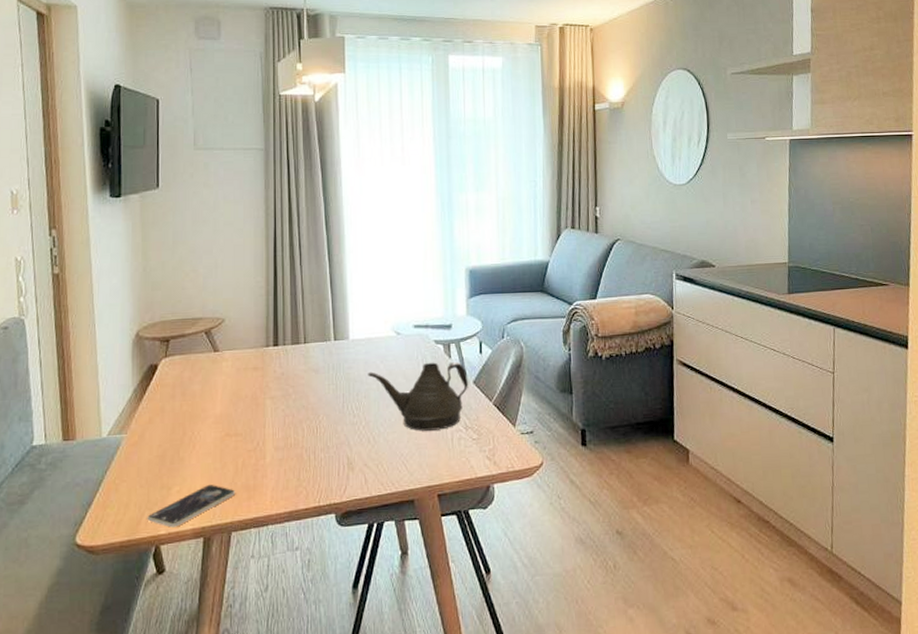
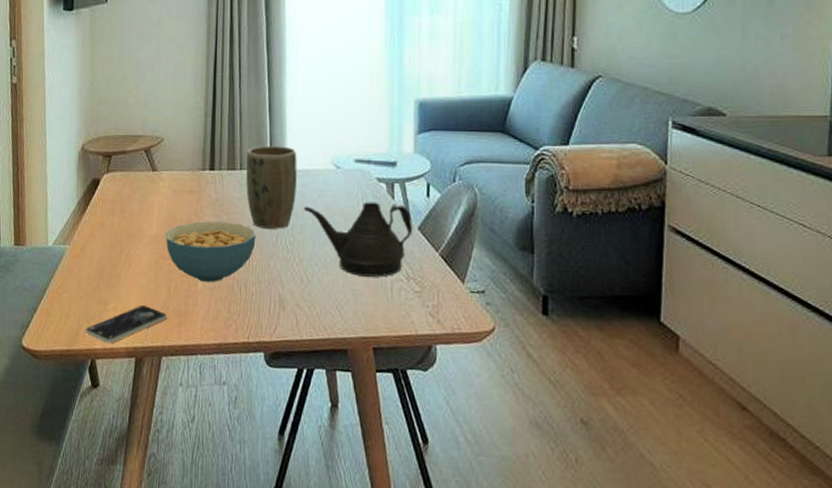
cereal bowl: none [230,394,323,454] -> present [165,221,256,282]
plant pot: none [310,318,360,397] -> present [246,145,297,229]

